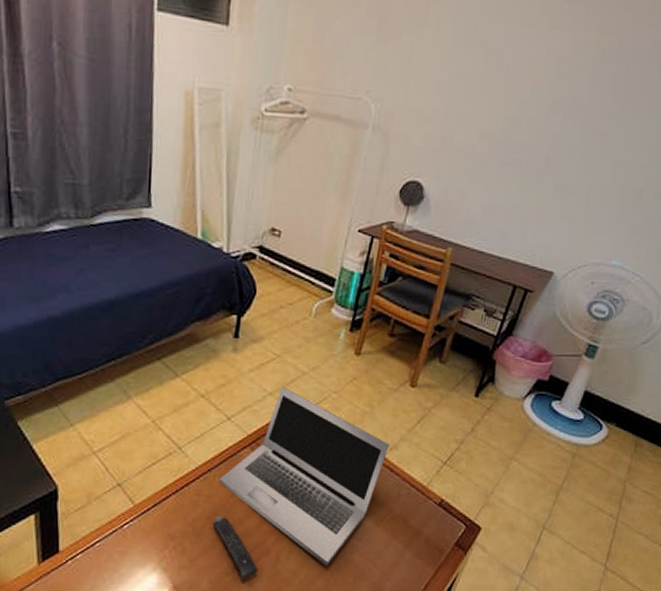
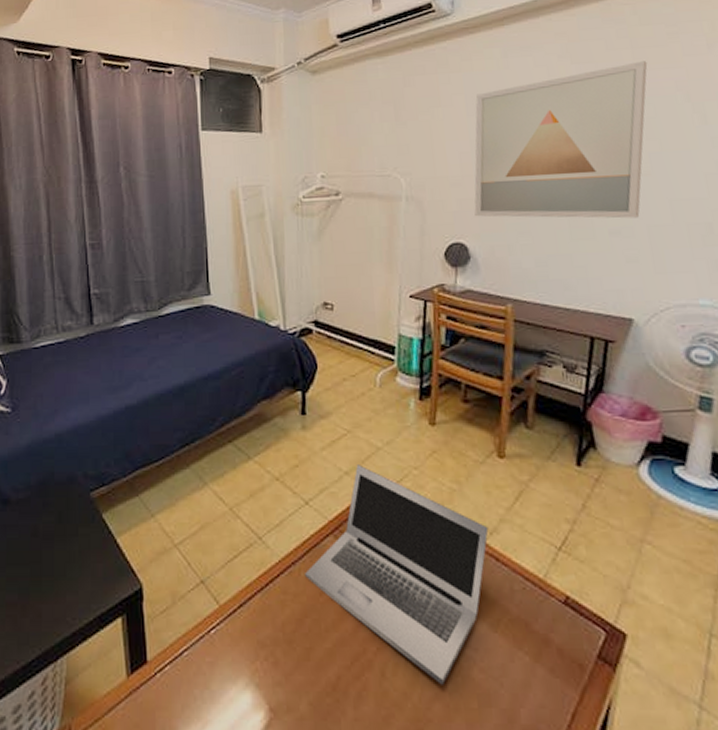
remote control: present [212,516,258,580] -> none [303,618,363,703]
wall art: none [437,12,635,177] -> present [474,61,648,219]

